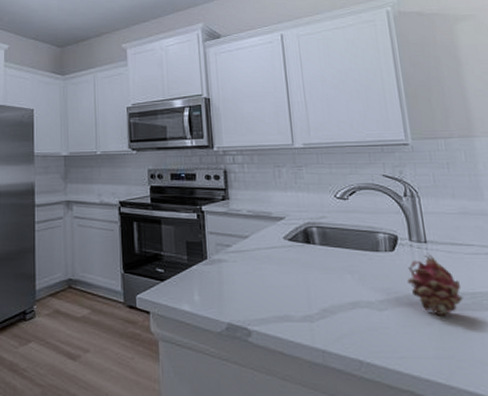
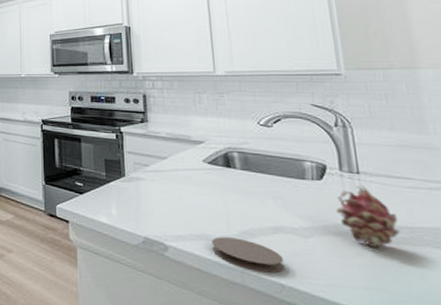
coaster: none [293,316,363,350] -> present [211,236,285,274]

